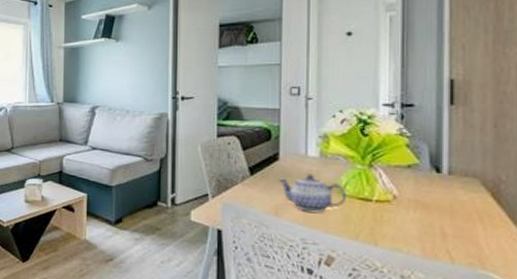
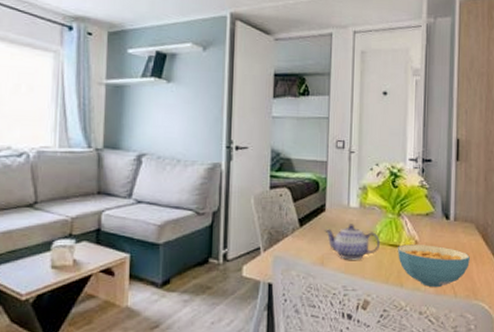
cereal bowl: none [369,199,473,251] -> present [397,244,470,288]

